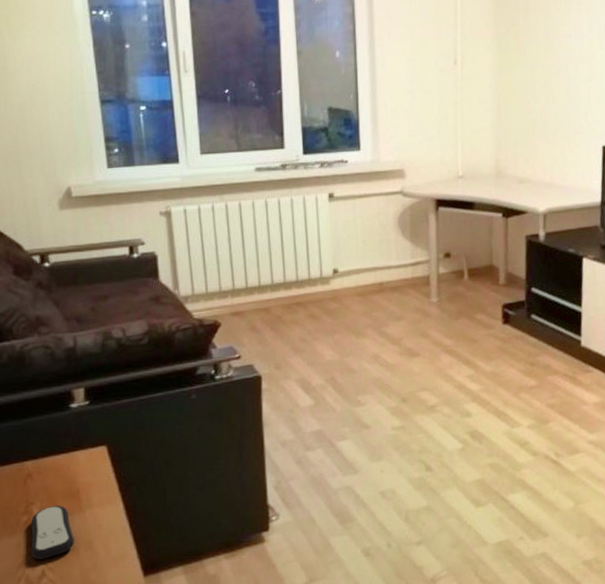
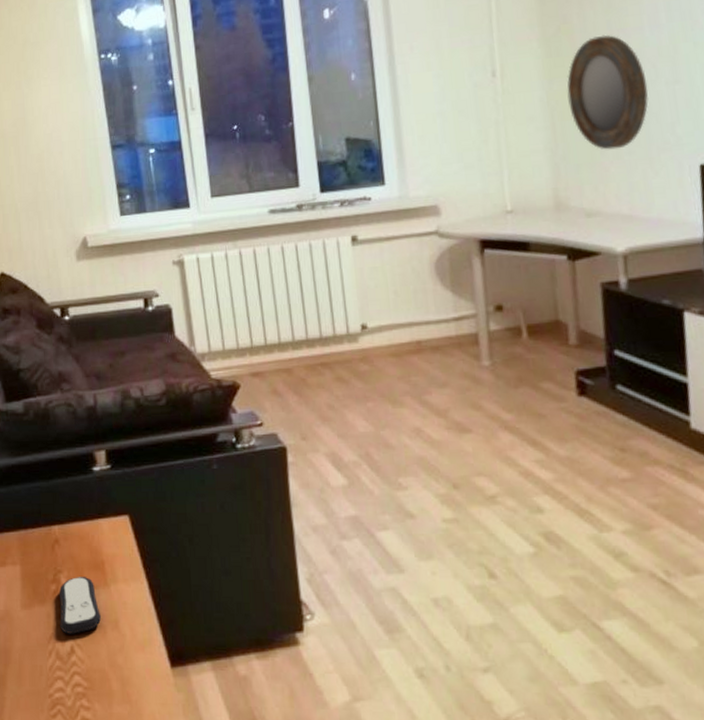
home mirror: none [511,38,571,131] -> present [567,34,648,150]

